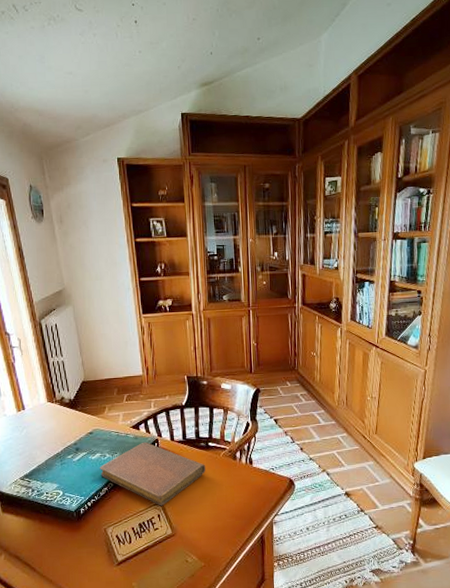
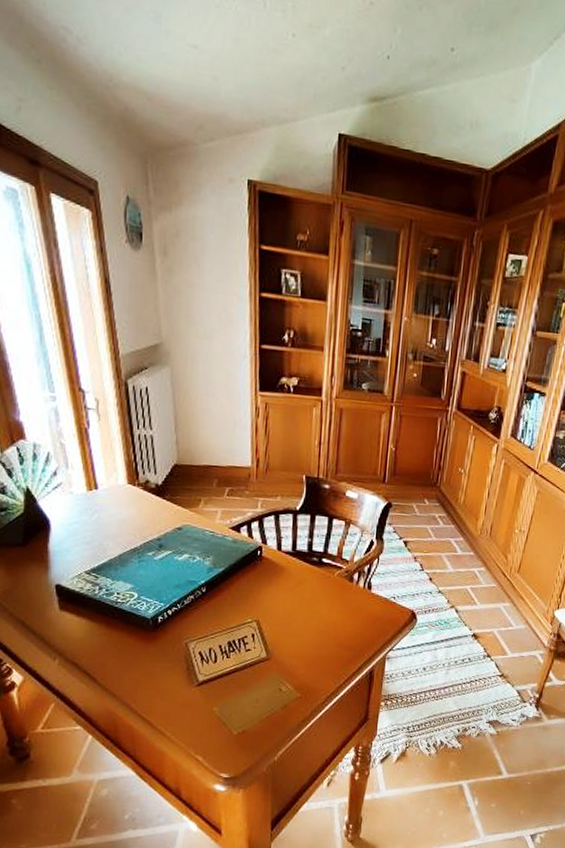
notebook: present [99,442,205,506] -> none [186,547,315,625]

